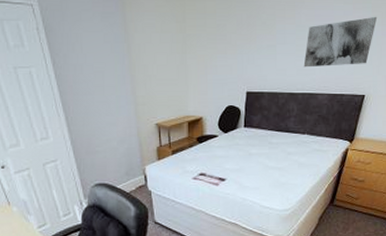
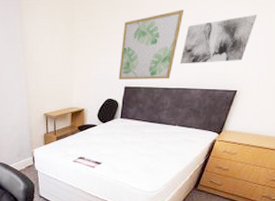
wall art: none [239,10,304,84] -> present [118,10,184,80]

